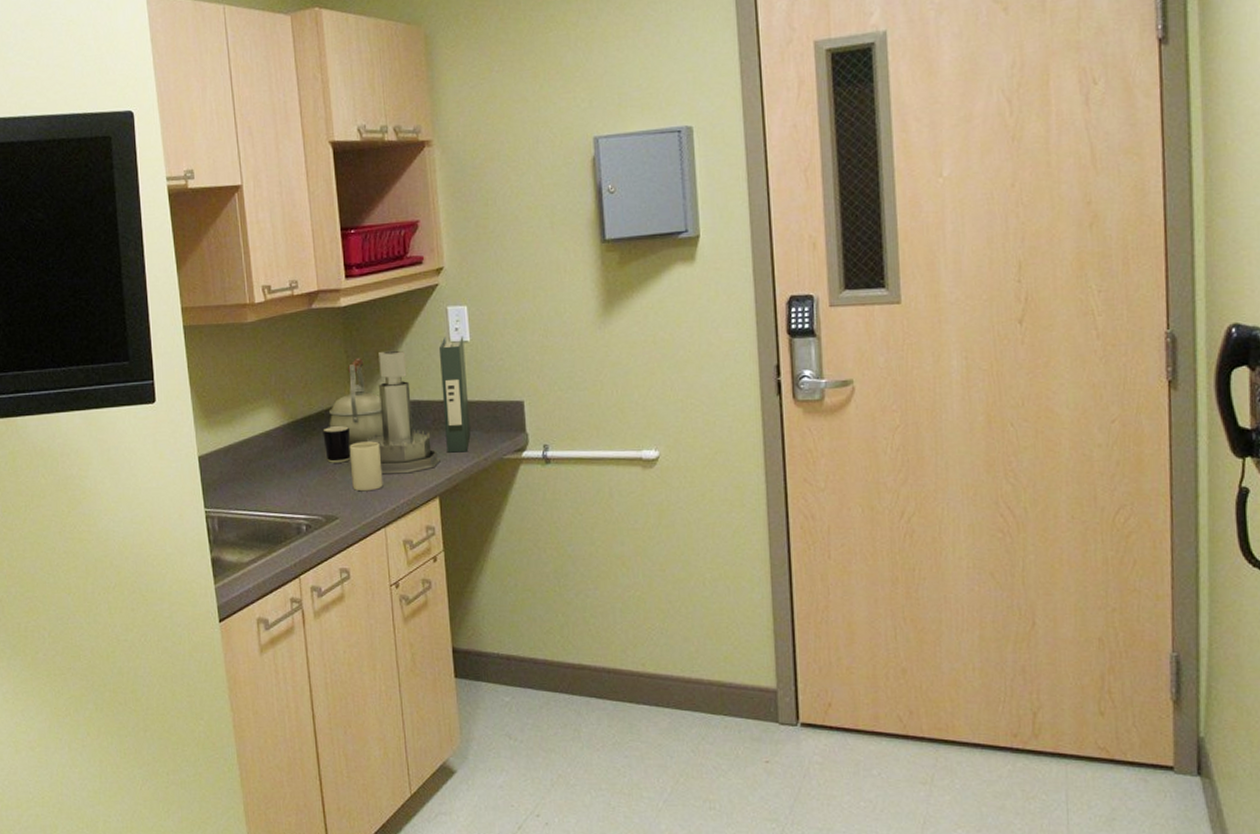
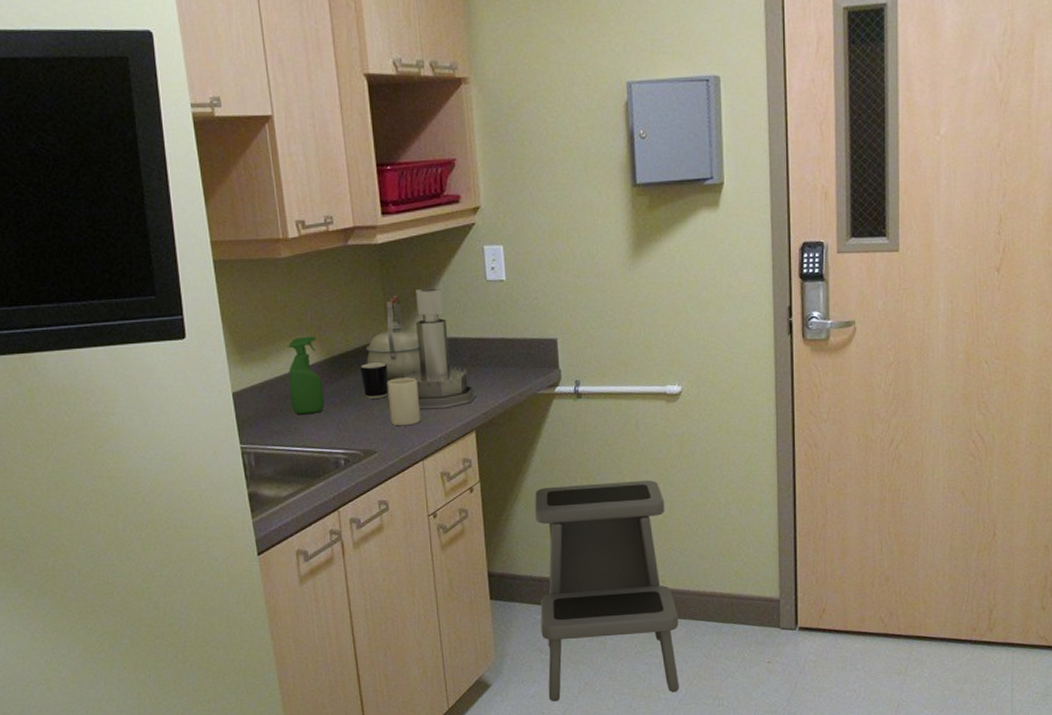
spray bottle: none [253,399,288,478] -> present [288,336,325,414]
binder: present [439,335,471,453] -> none [476,274,506,389]
step stool: none [501,553,664,794] -> present [535,480,679,702]

